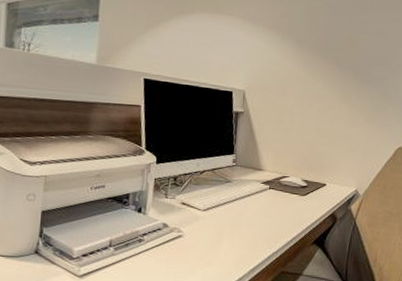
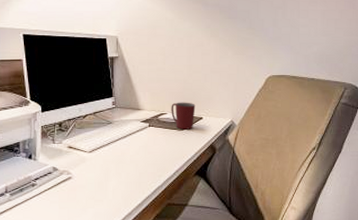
mug: none [293,165,320,196] -> present [171,102,196,130]

